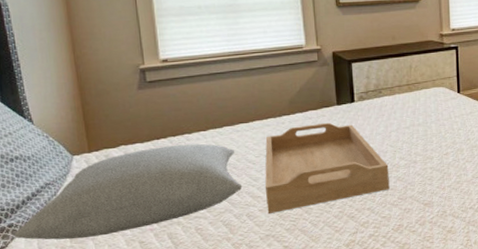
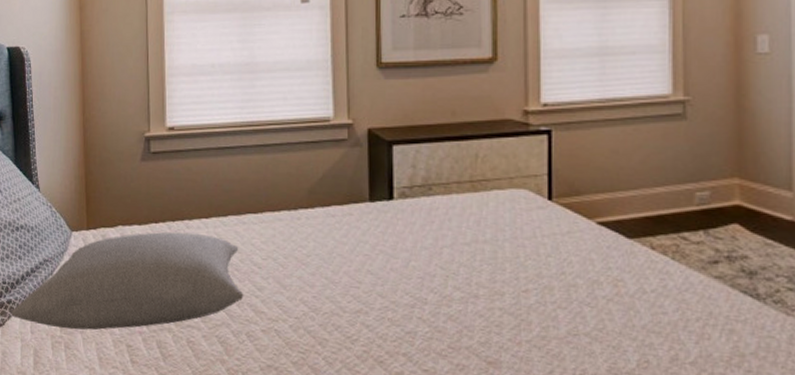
serving tray: present [265,122,390,213] -> none [271,223,437,338]

